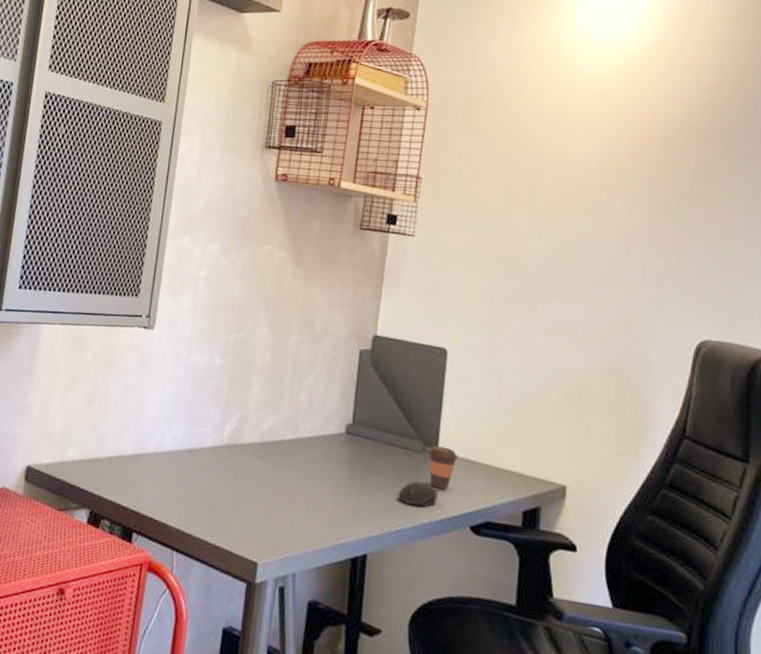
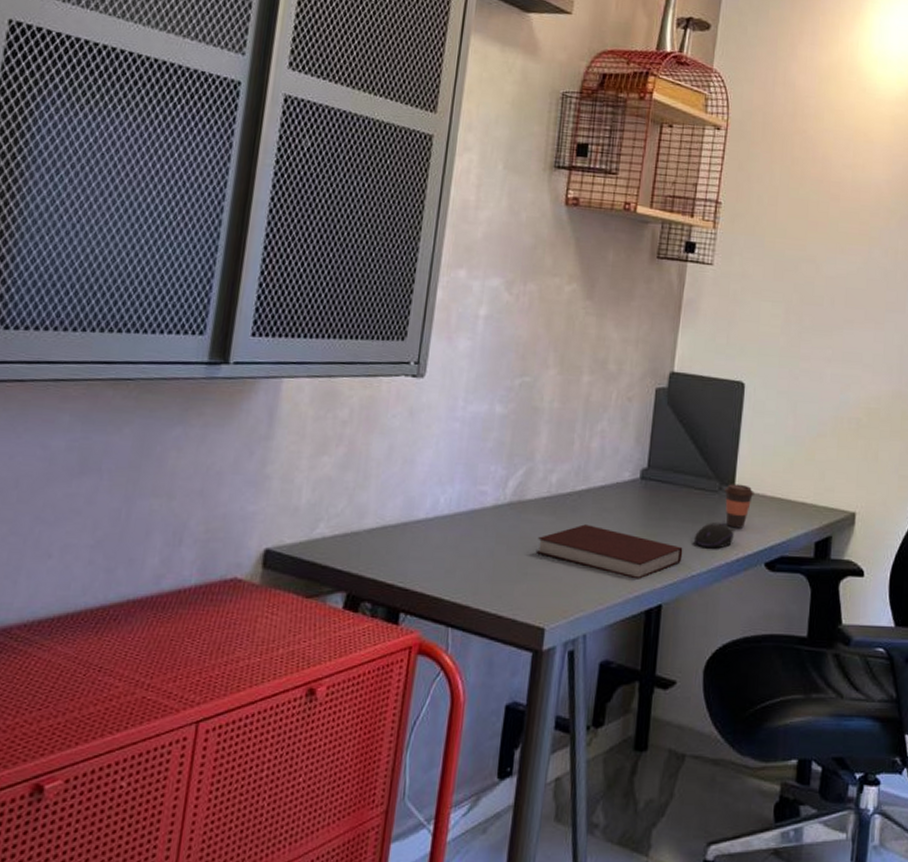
notebook: none [249,471,387,528] -> present [535,524,683,579]

